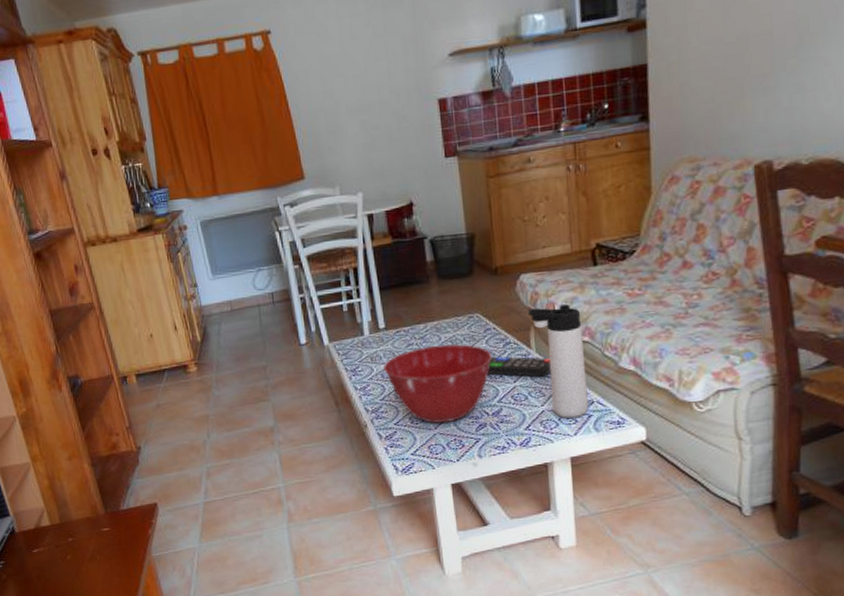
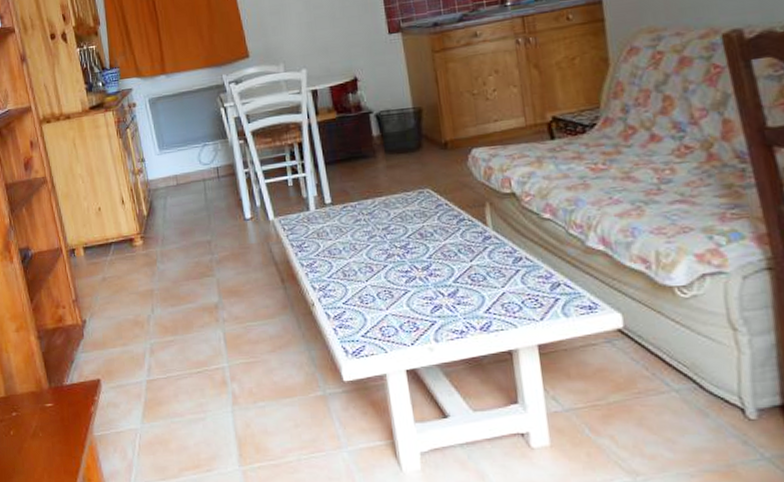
mixing bowl: present [383,344,493,423] -> none [330,220,446,303]
remote control: present [487,356,551,377] -> none [440,233,510,256]
thermos bottle: present [528,304,589,418] -> none [482,179,555,301]

